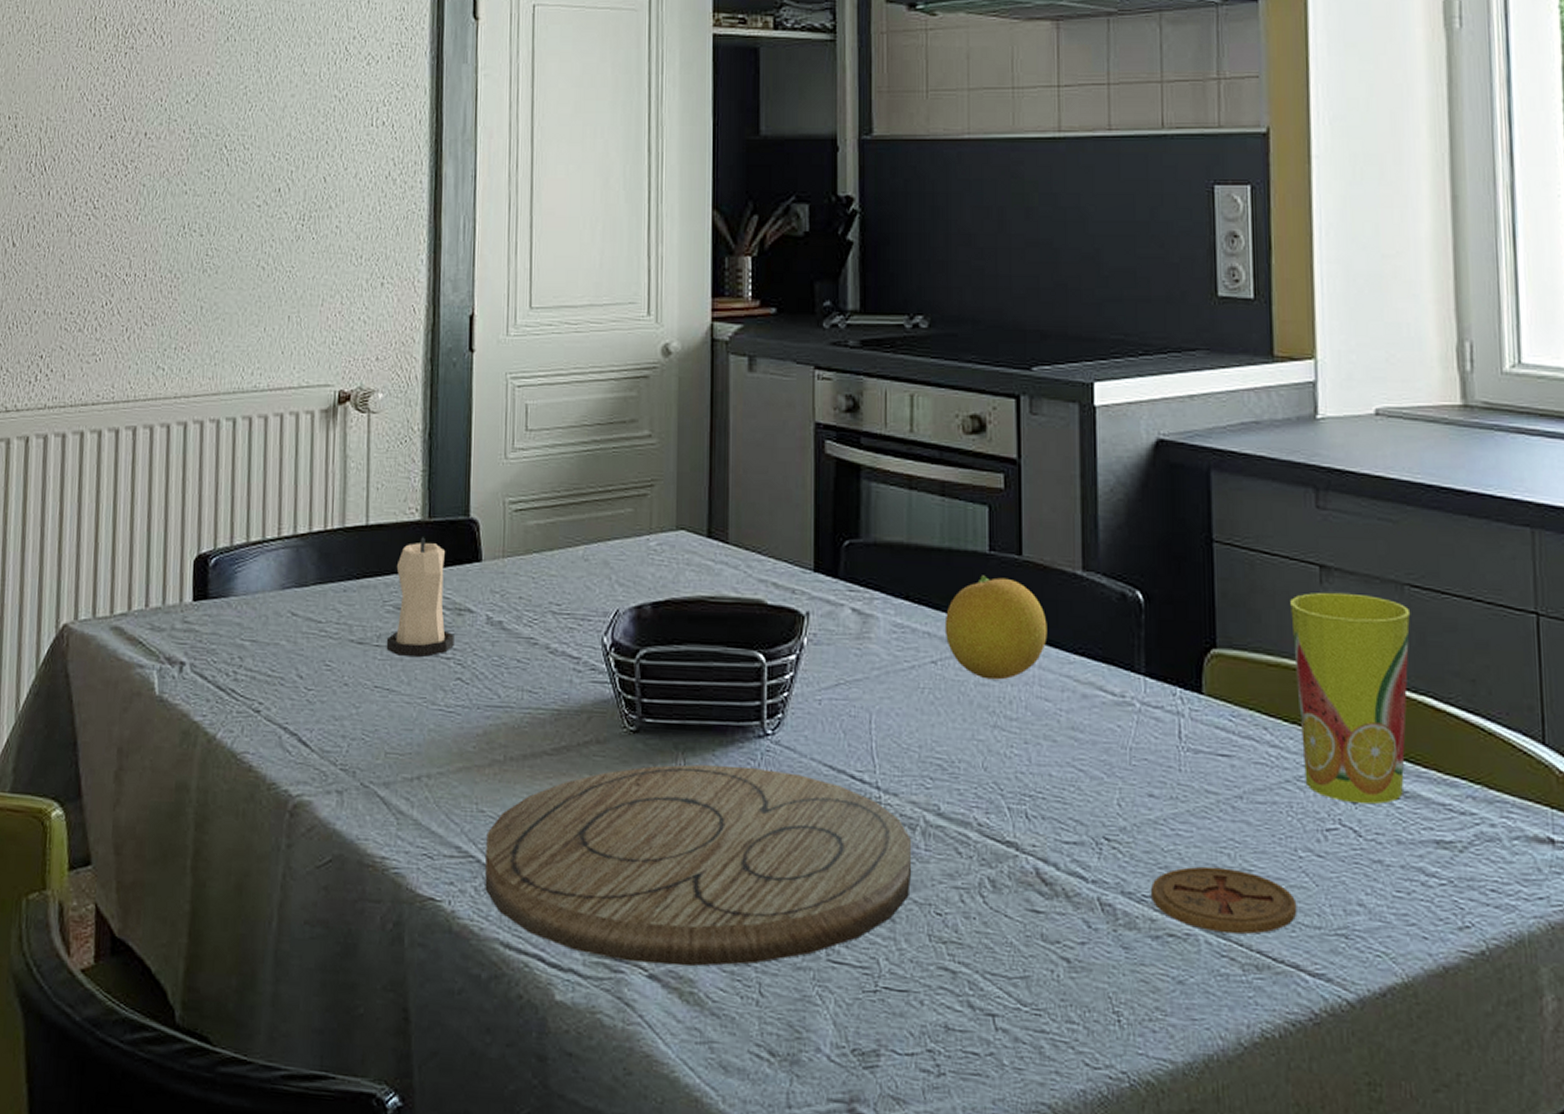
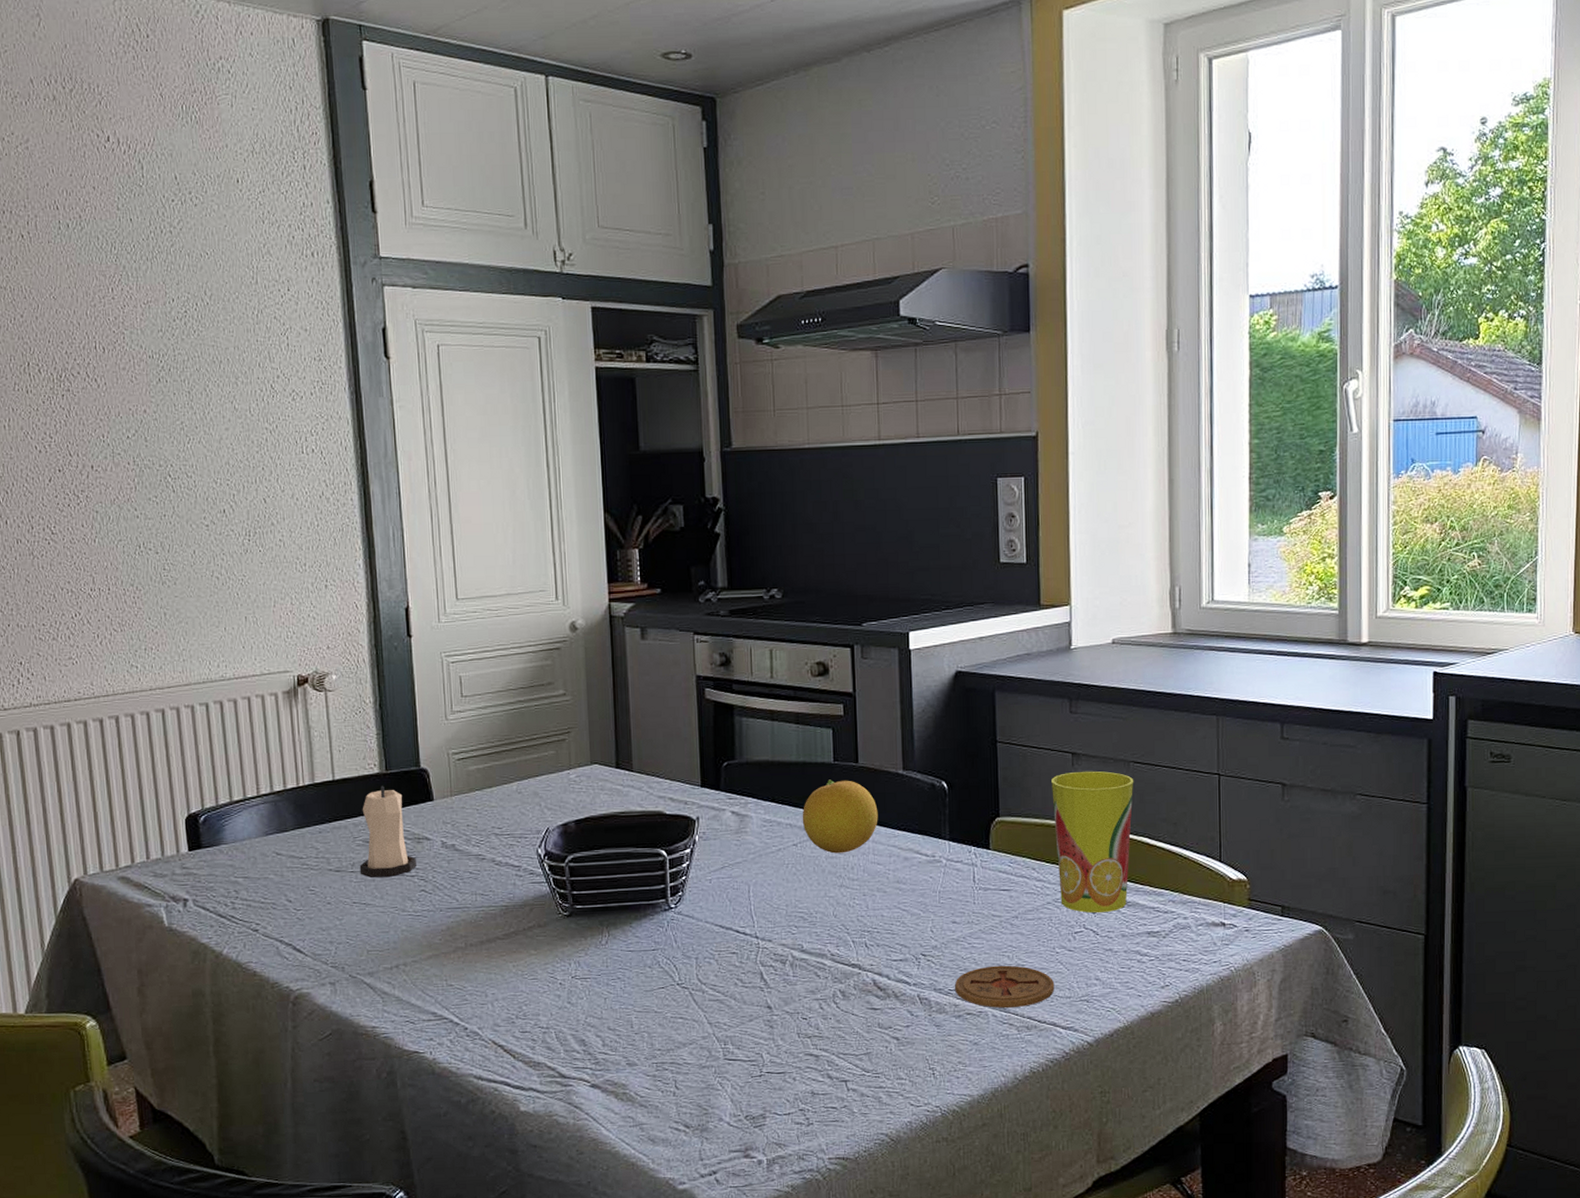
cutting board: present [485,764,912,967] -> none [456,932,784,1078]

